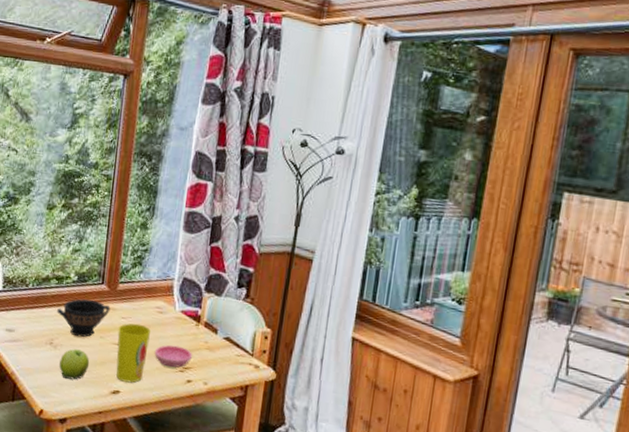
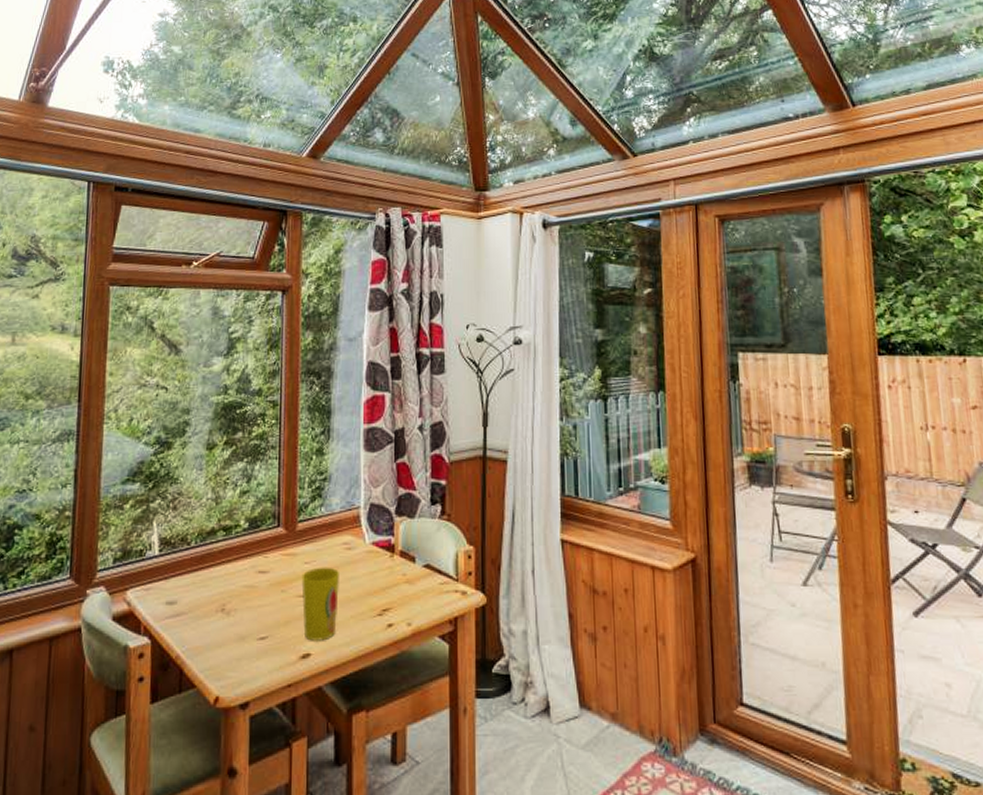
bowl: present [57,299,111,338] -> none [227,547,291,596]
fruit: present [59,348,90,380] -> none [235,611,272,650]
saucer: present [154,344,193,368] -> none [346,585,391,613]

